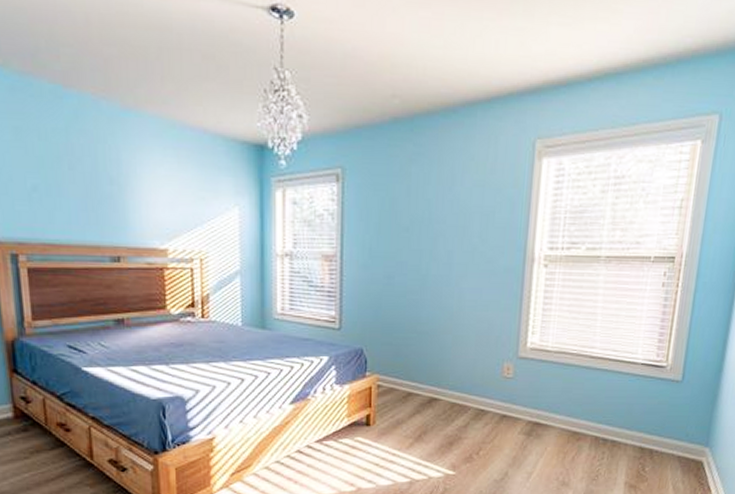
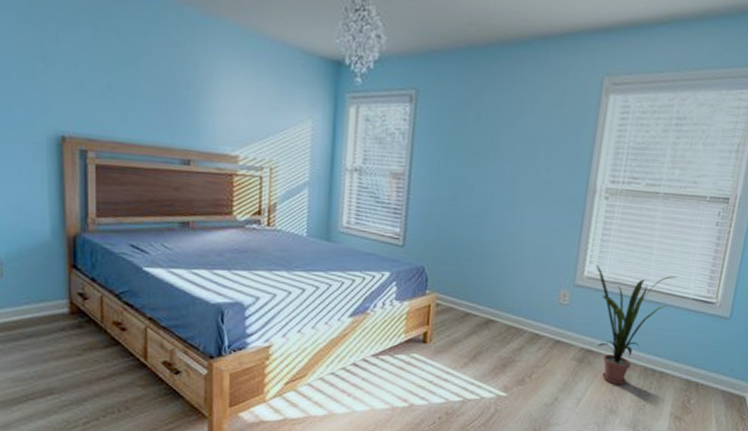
house plant: none [538,335,625,457] -> present [595,264,678,385]

